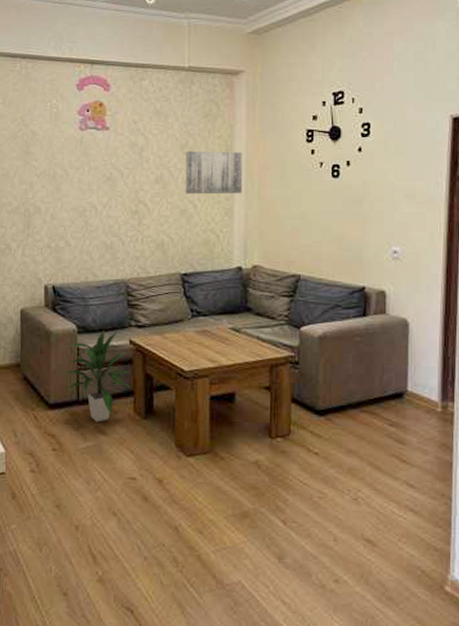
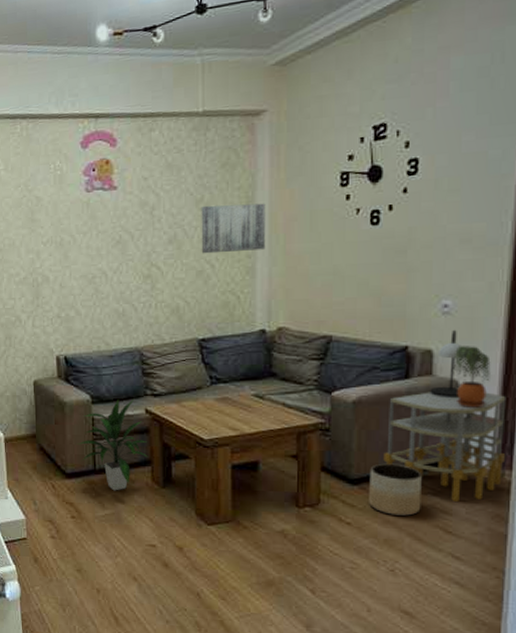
planter: none [334,395,379,446] -> present [369,463,422,516]
shelving unit: none [346,326,448,433] -> present [383,388,506,503]
table lamp: none [384,273,409,336] -> present [430,329,462,399]
potted plant: none [403,288,433,344] -> present [453,346,491,408]

